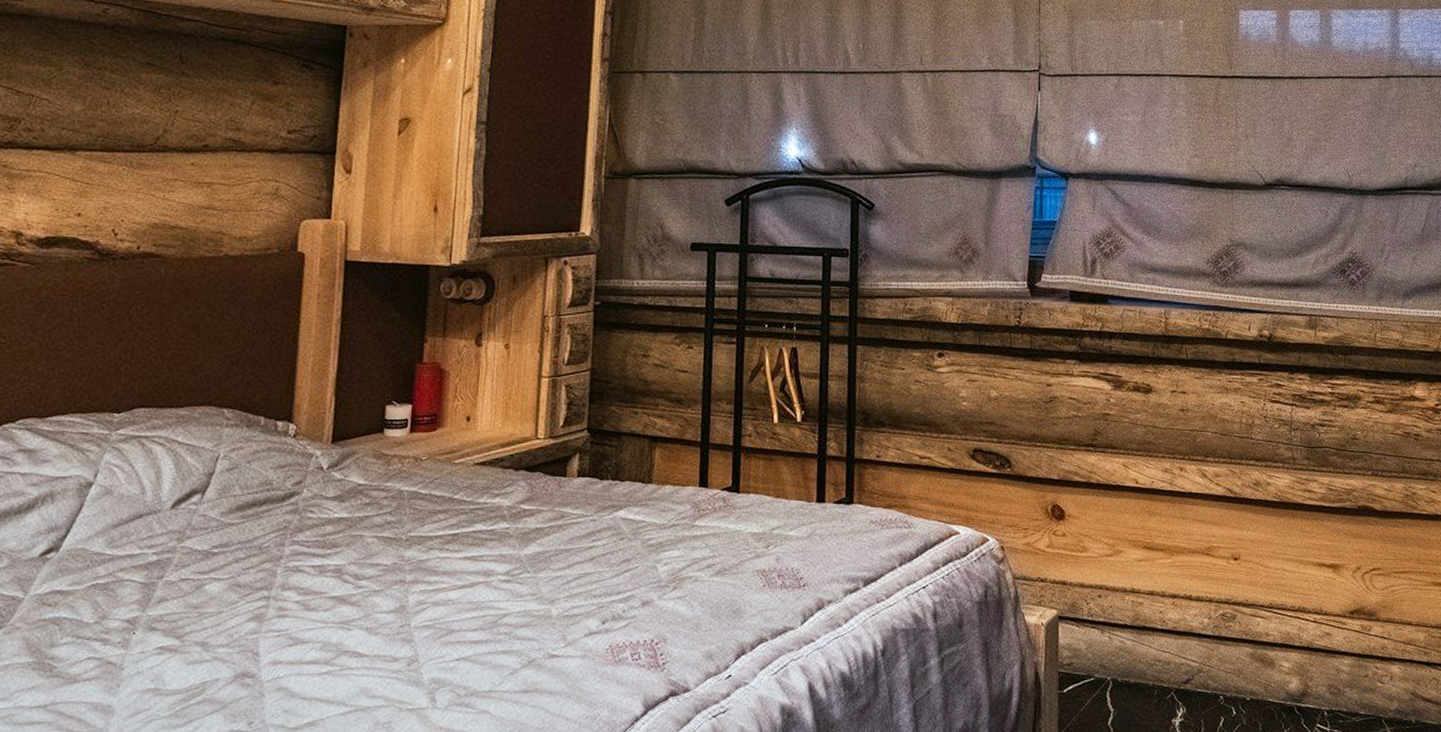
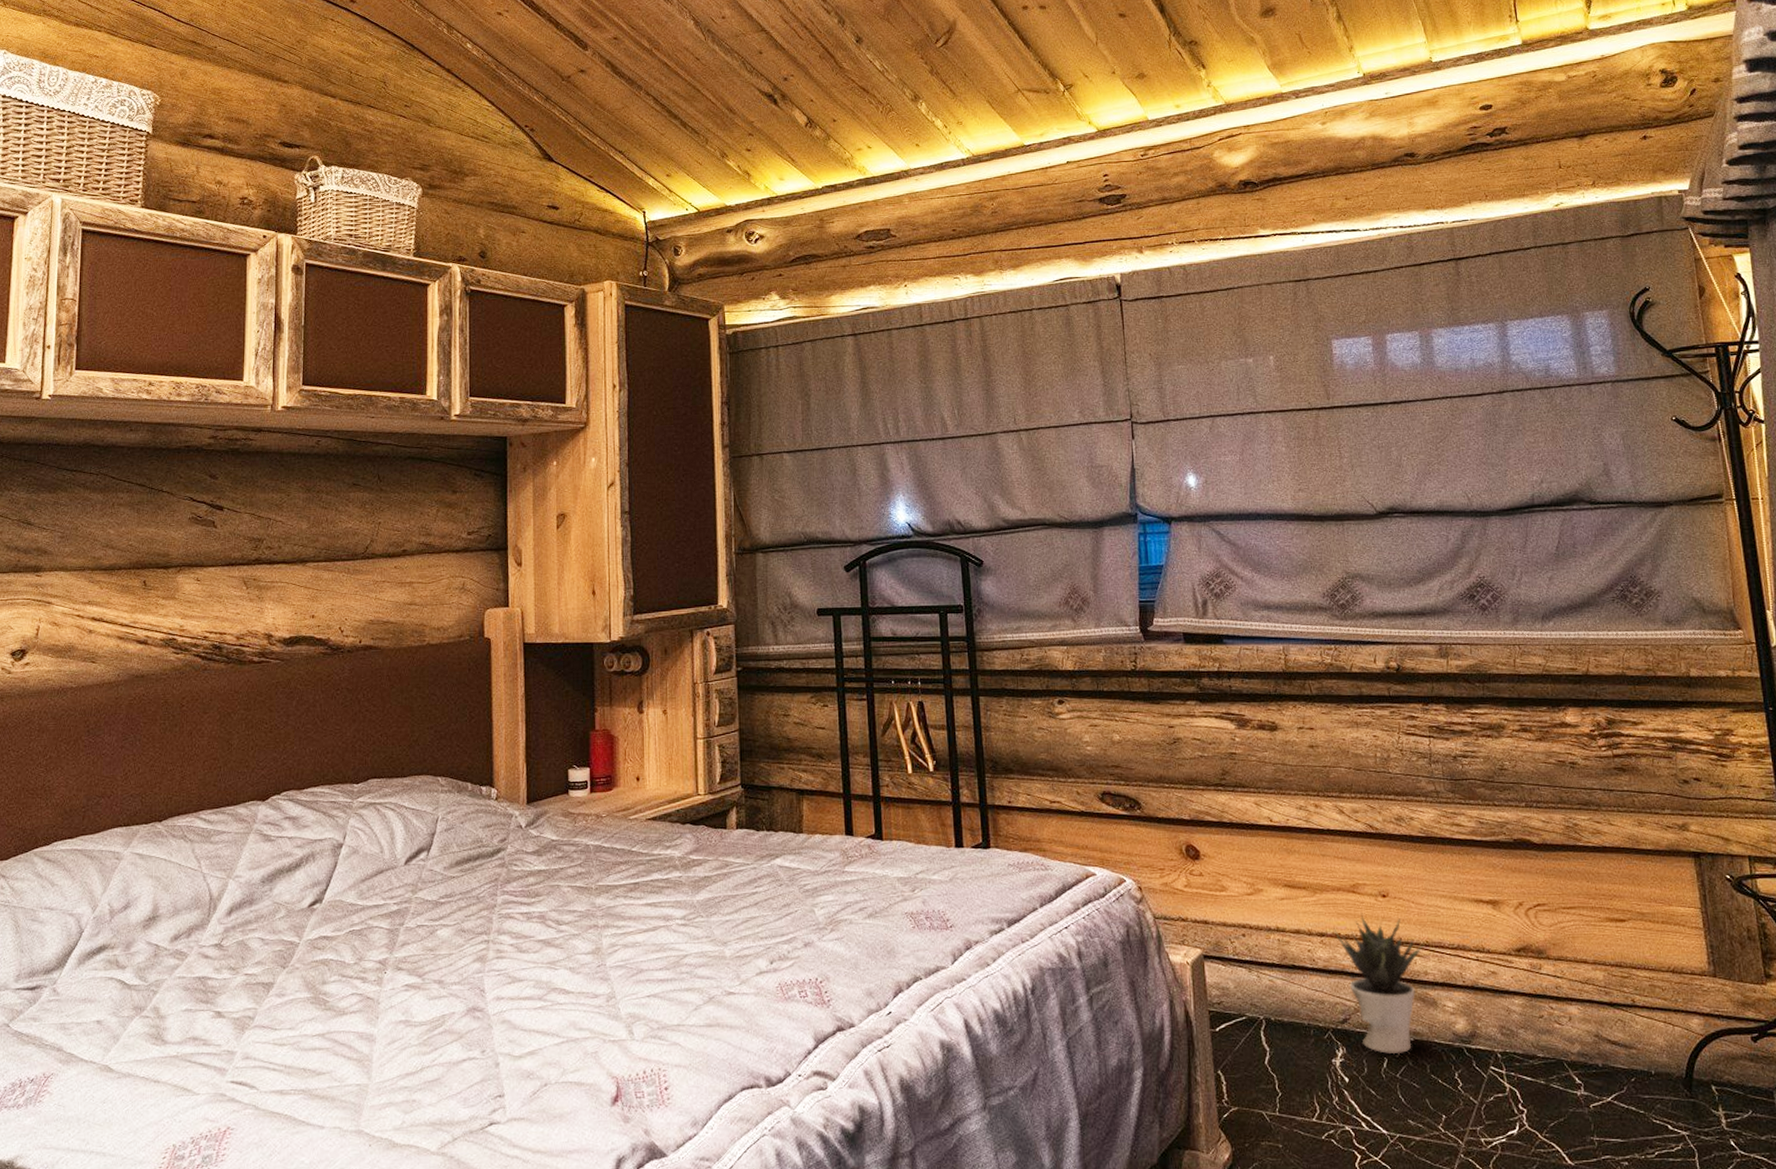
potted plant: none [1186,575,1268,714] -> present [1334,913,1424,1055]

